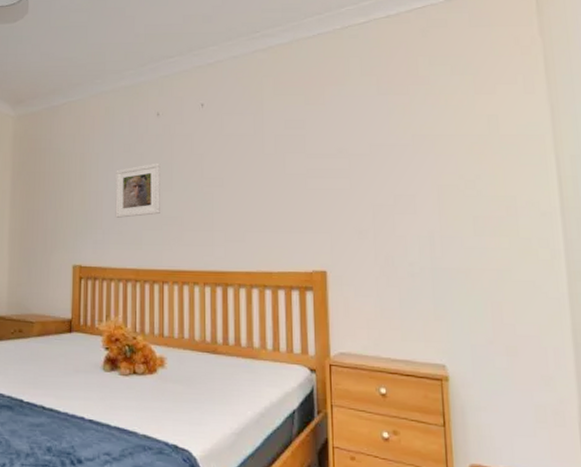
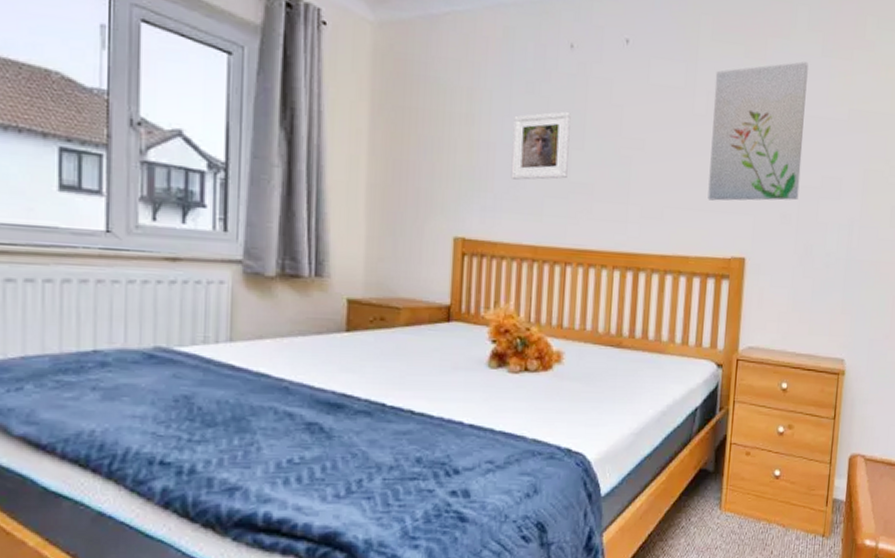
wall art: none [280,101,373,223] -> present [708,61,808,201]

